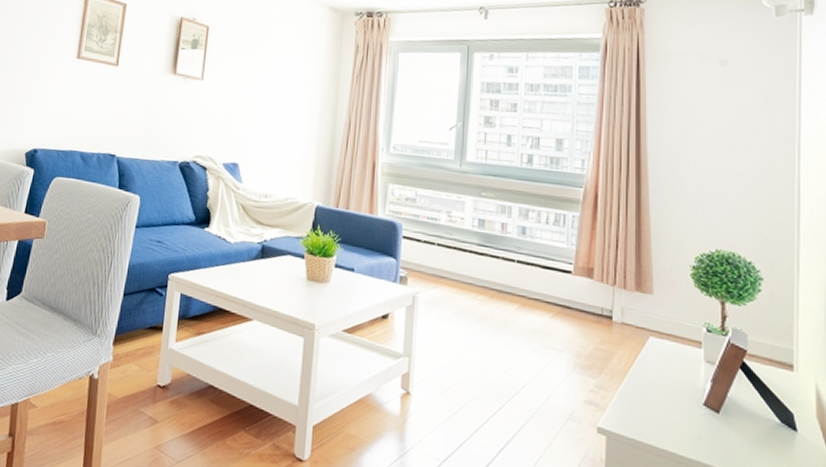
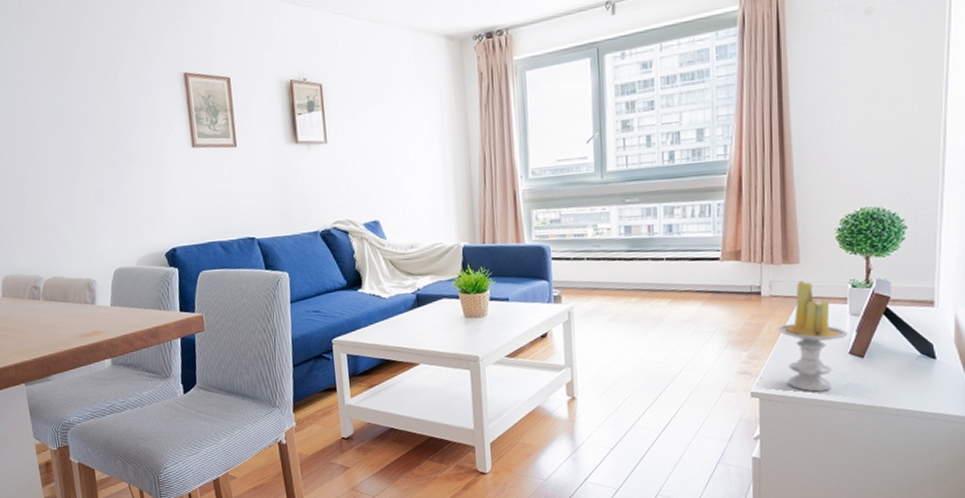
candle: none [627,313,702,444] -> present [776,280,848,392]

